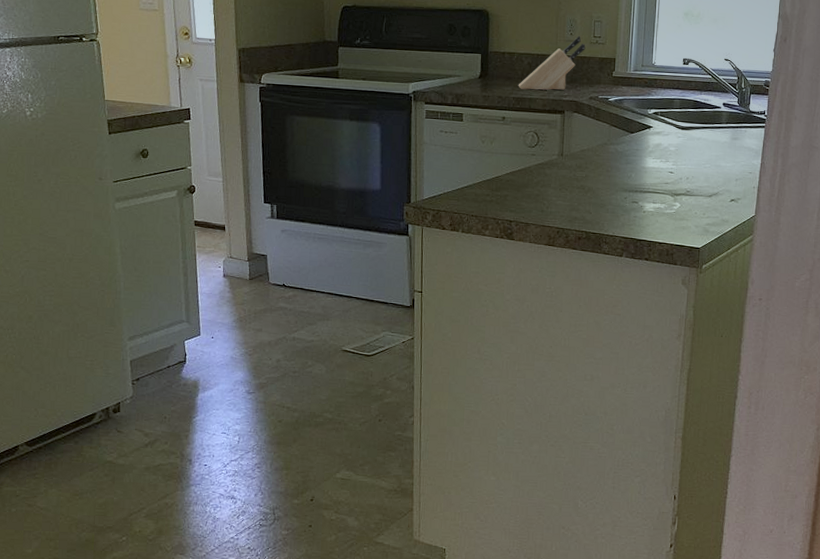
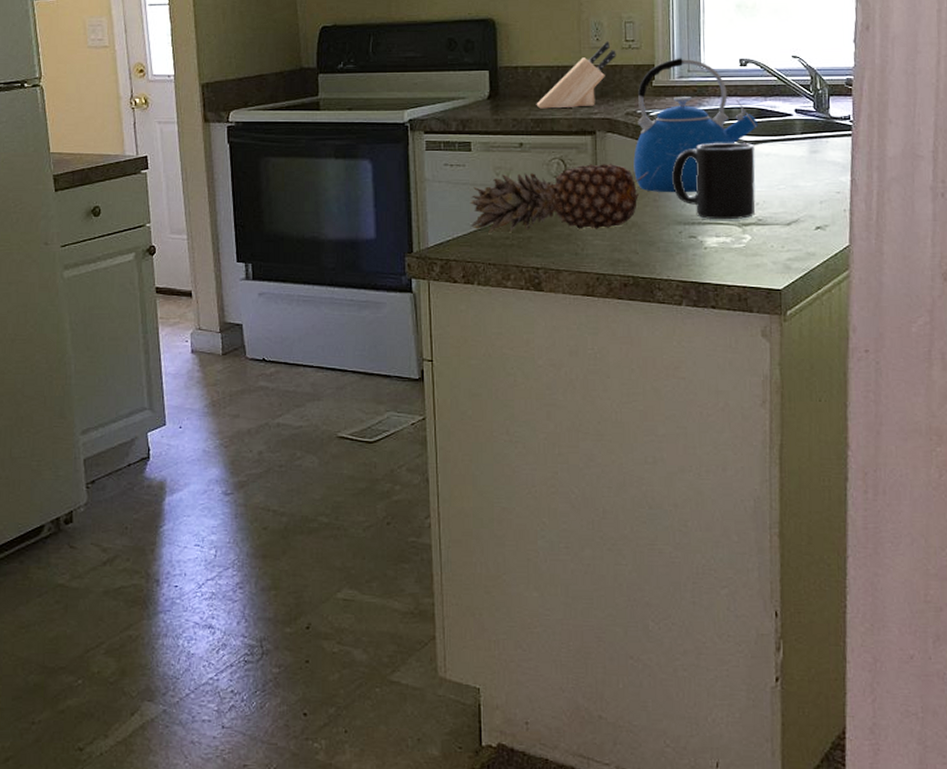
fruit: none [458,137,604,192] -> present [470,163,648,234]
kettle: none [593,54,693,166] -> present [633,58,758,192]
mug: none [622,127,689,190] -> present [672,142,755,220]

